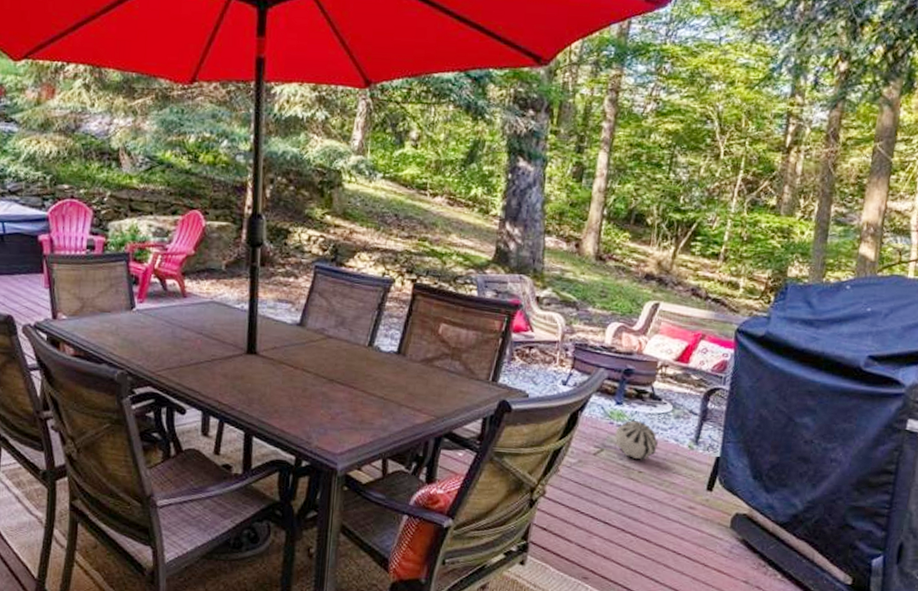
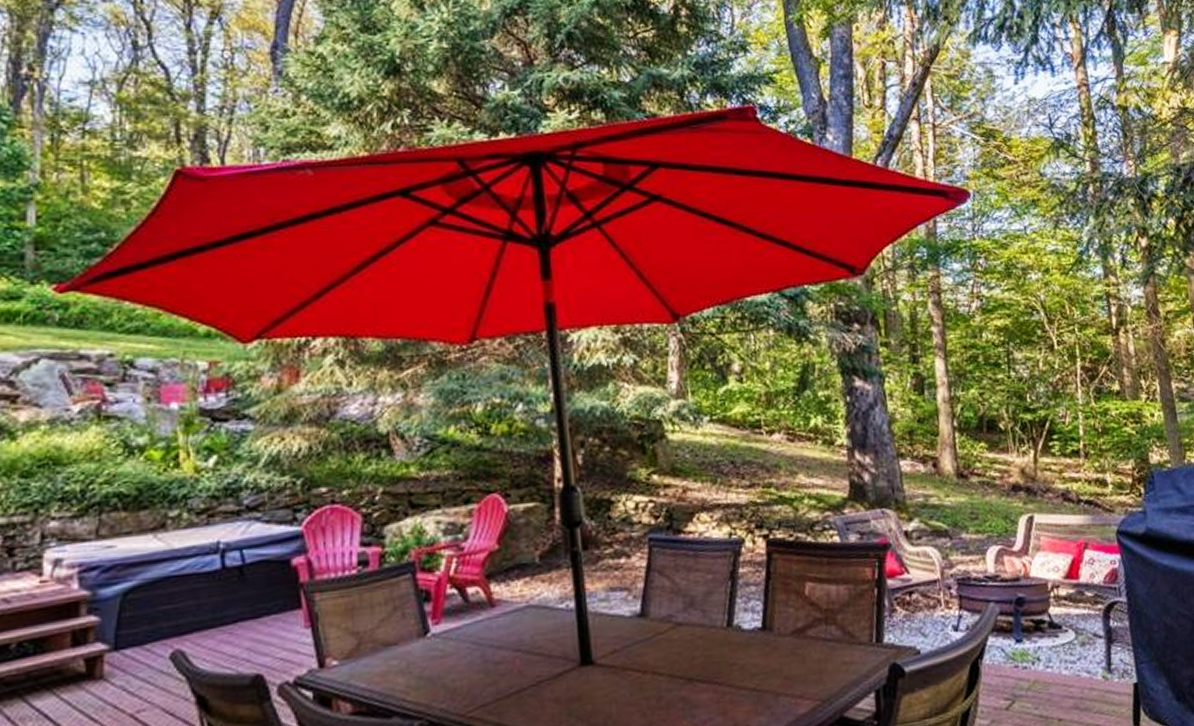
decorative ball: present [614,420,659,460] -> none [1022,657,1071,706]

